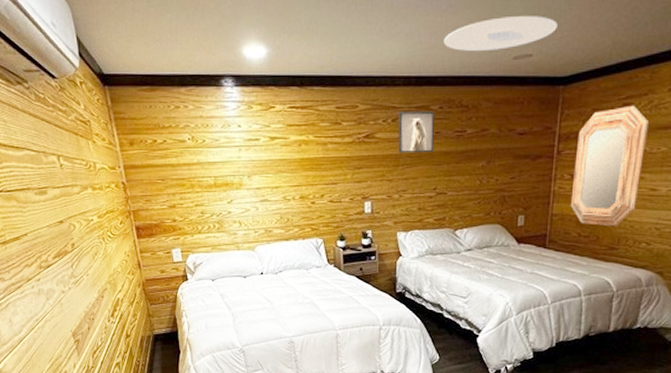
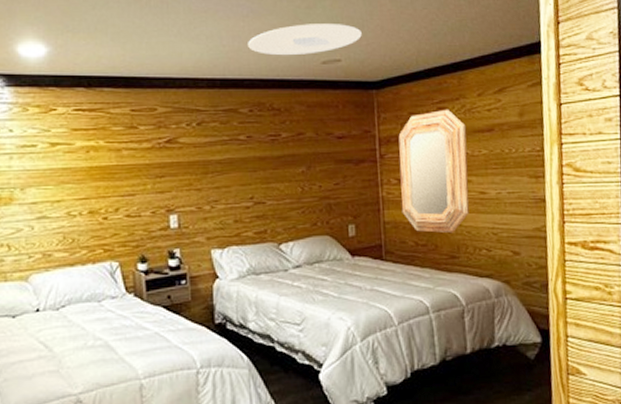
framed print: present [398,111,435,153] -> none [203,114,248,160]

